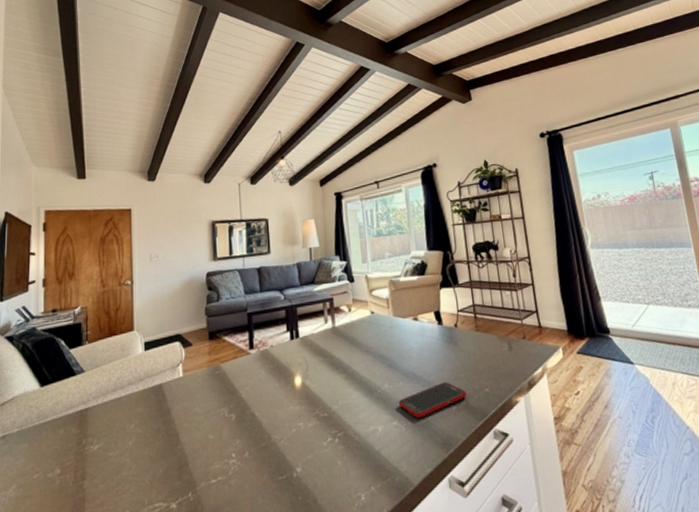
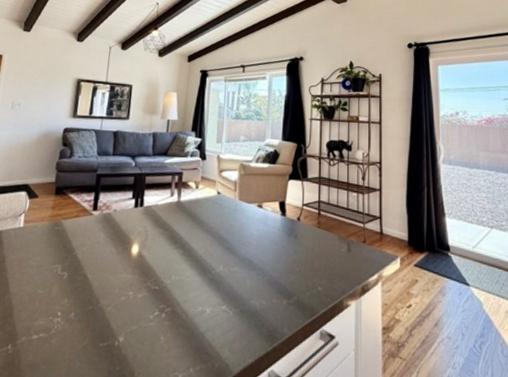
cell phone: present [398,382,467,419] -> none [230,273,299,307]

